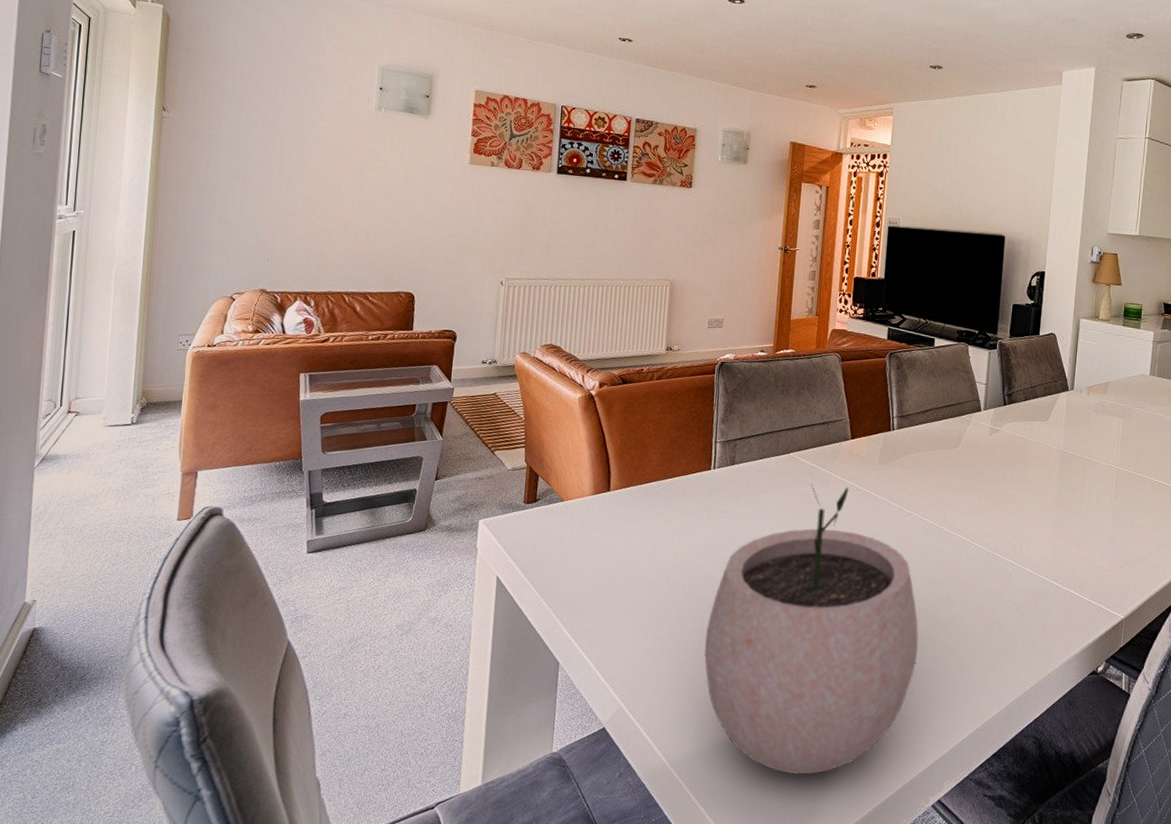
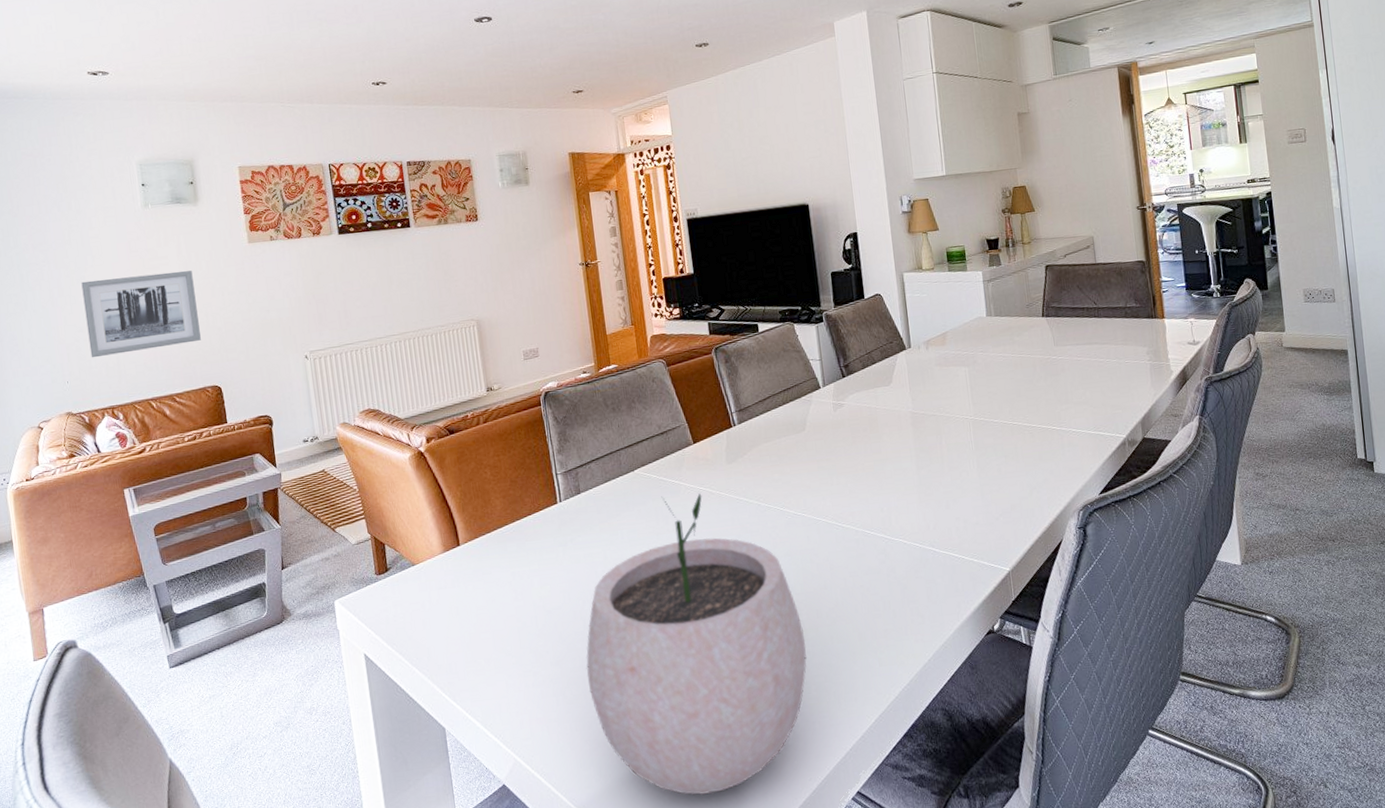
wall art: none [296,168,410,247] -> present [81,271,201,358]

